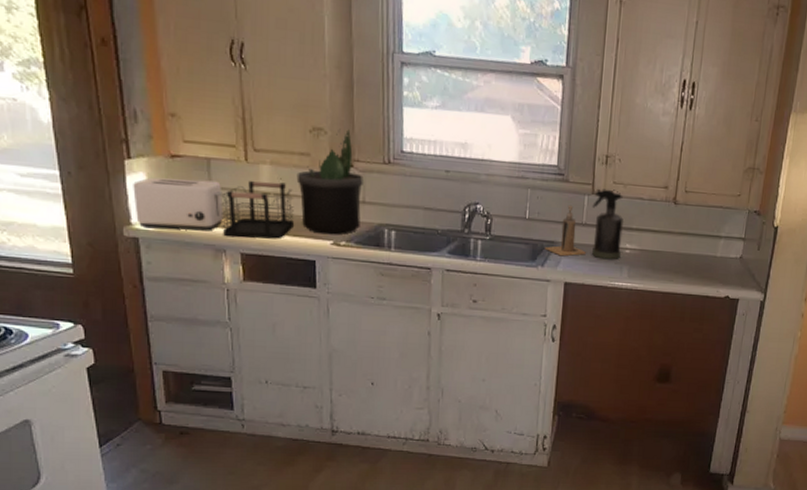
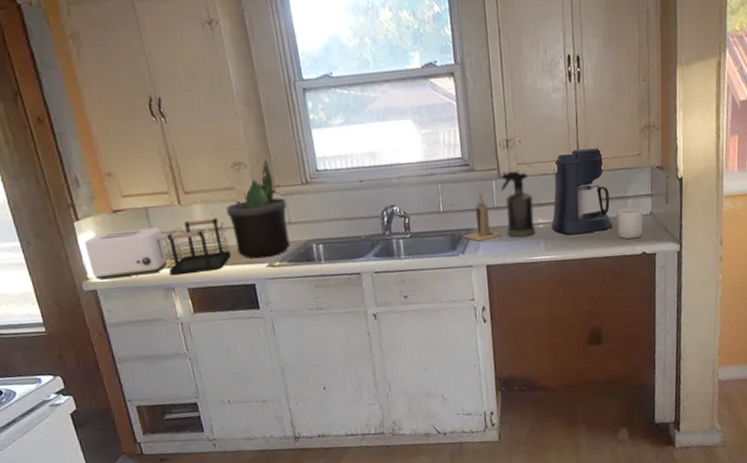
coffee maker: none [638,178,703,267] -> present [551,145,612,236]
mug: none [704,248,734,281] -> present [616,208,644,239]

